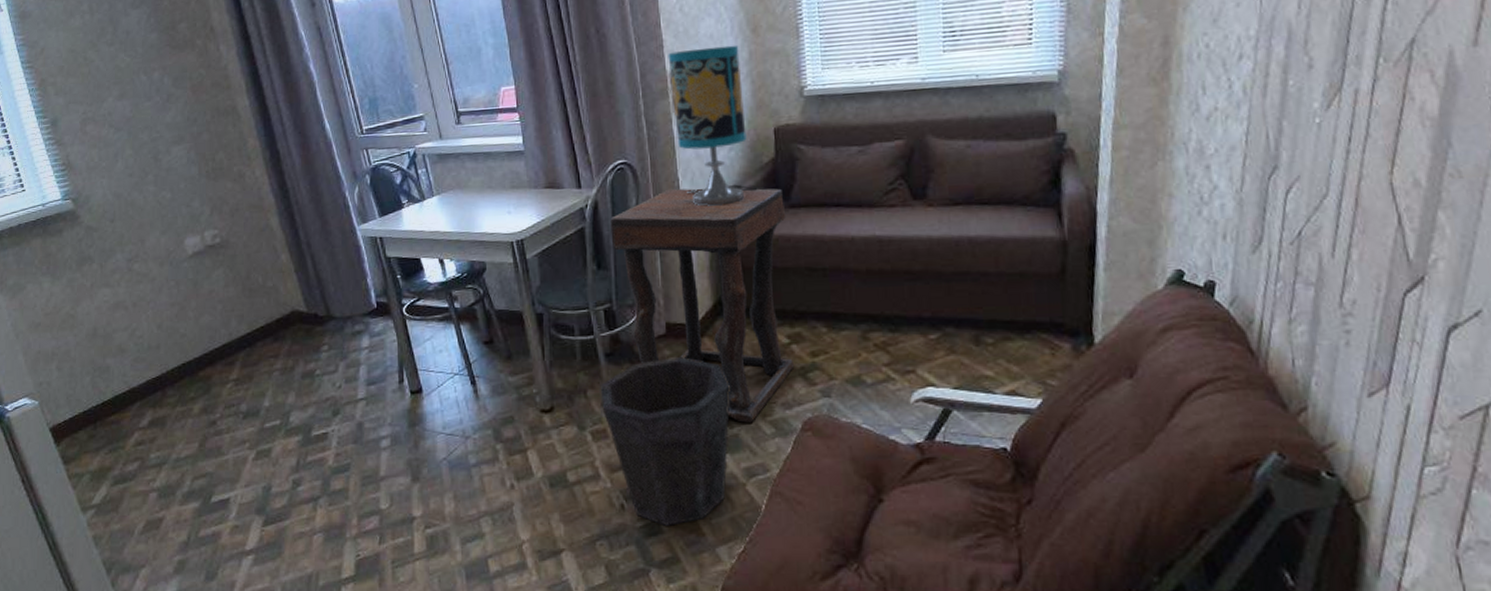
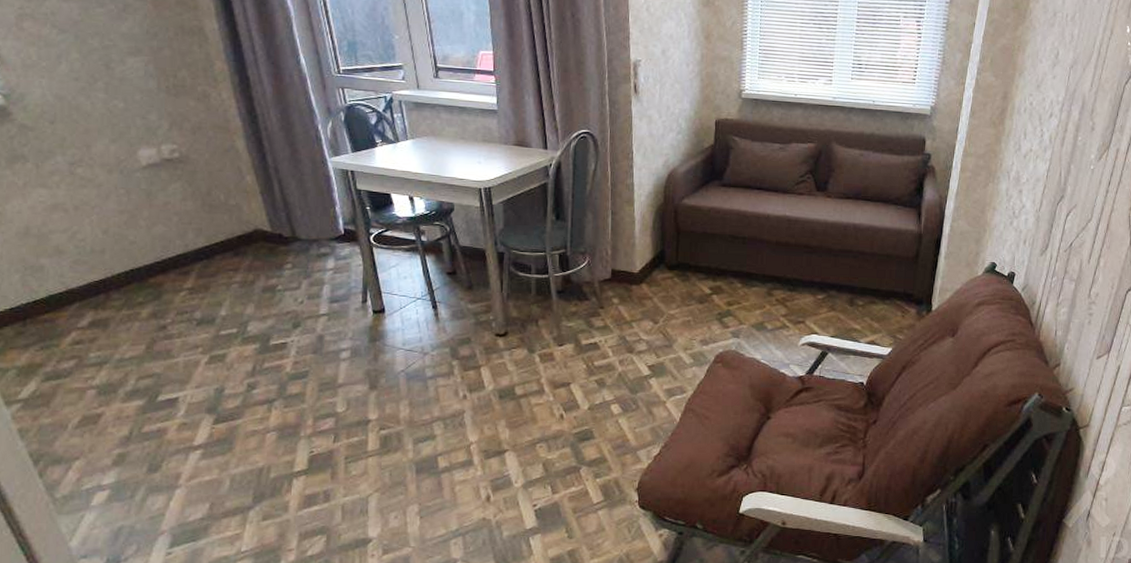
waste bin: present [600,357,730,526] -> none [550,298,660,433]
side table: present [610,188,795,423] -> none [570,159,718,354]
table lamp: present [668,45,758,207] -> none [633,44,698,178]

